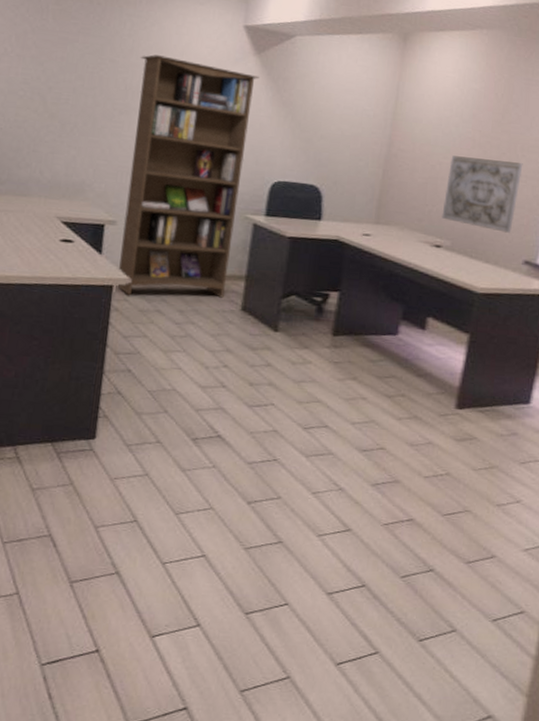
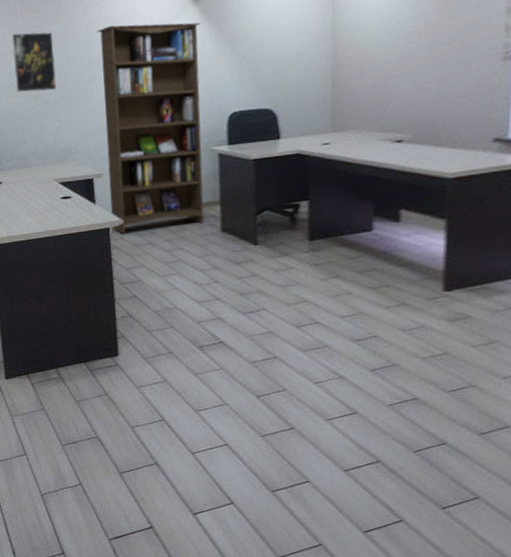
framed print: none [29,34,88,113] -> present [11,31,56,92]
relief panel: present [441,155,523,233] -> none [398,43,477,116]

